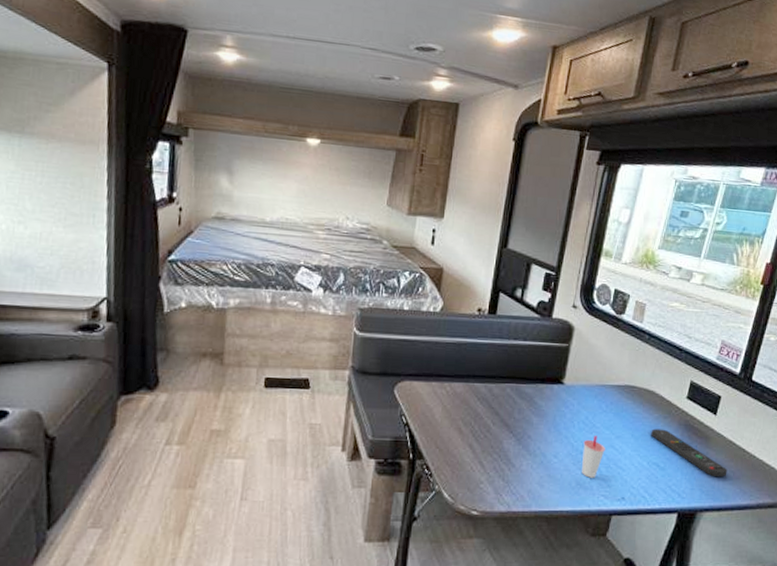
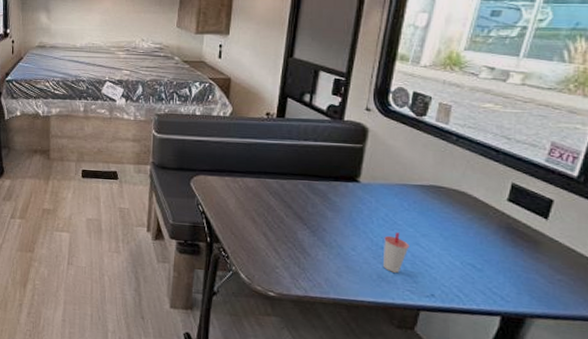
remote control: present [651,428,727,478] -> none [463,229,566,285]

